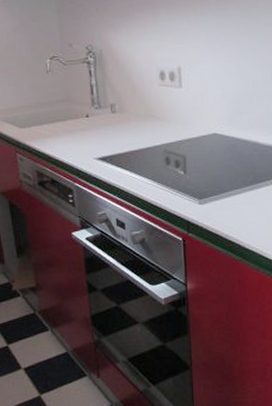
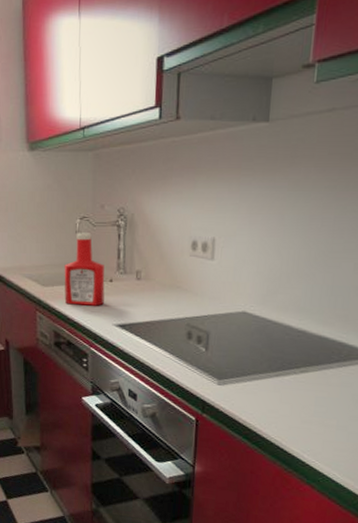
ketchup bottle: none [39,72,83,144] -> present [64,233,105,306]

